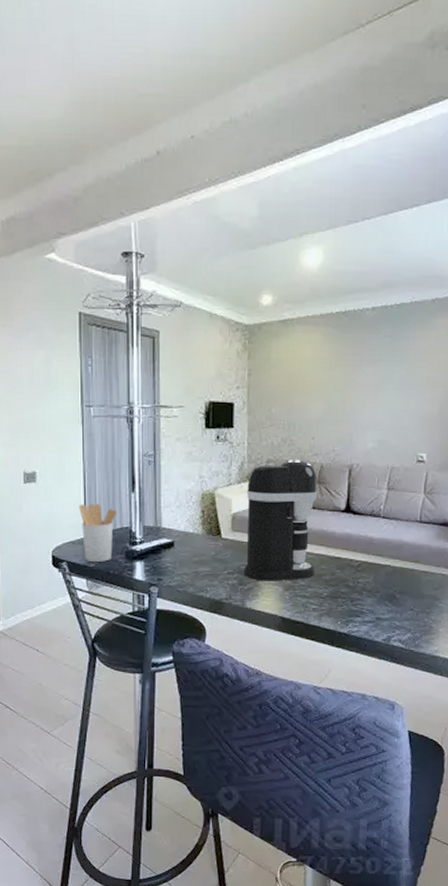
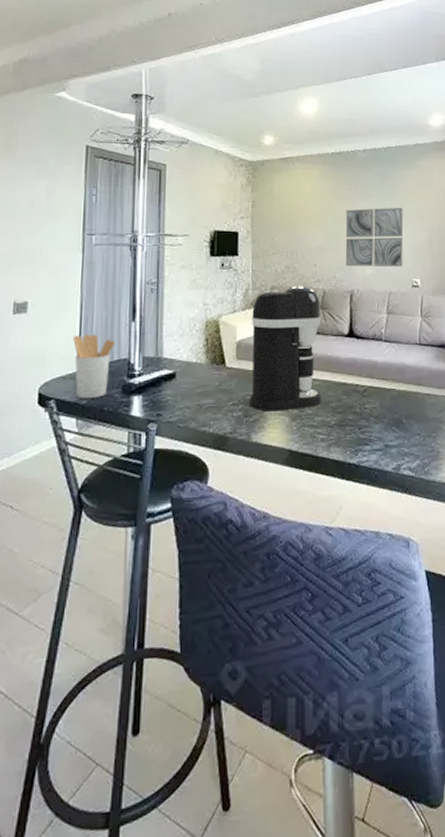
wall art: none [346,374,413,440] -> present [345,207,404,267]

